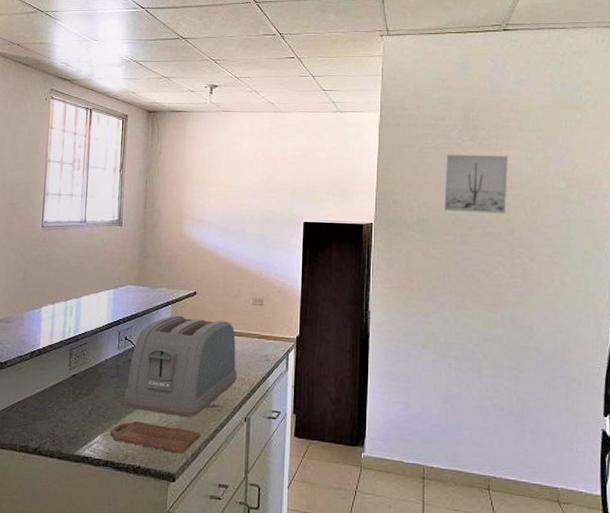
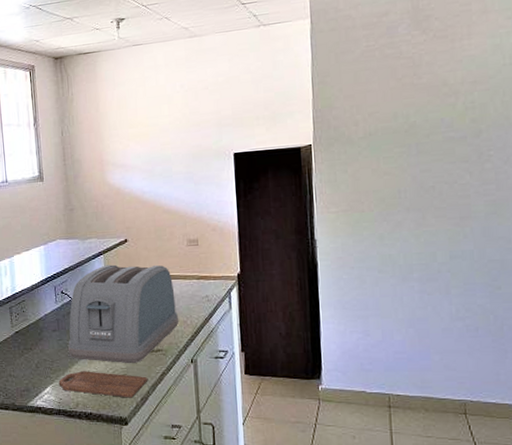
wall art: present [443,154,509,214] -> none [392,46,471,120]

